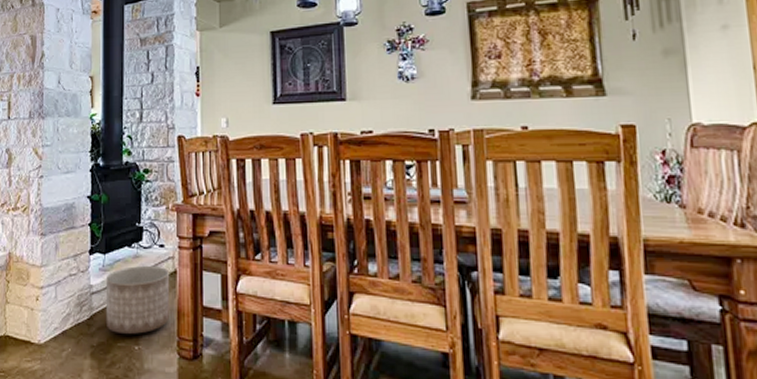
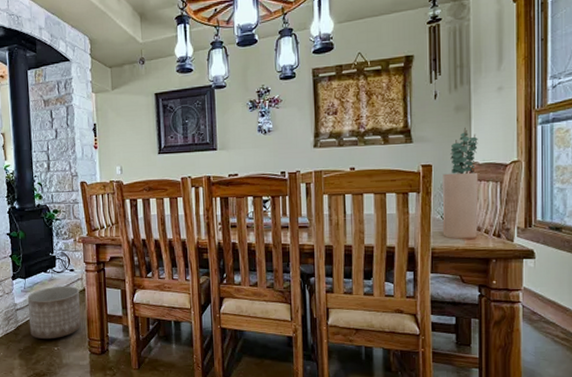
vase: none [652,76,711,228] -> present [442,127,479,239]

